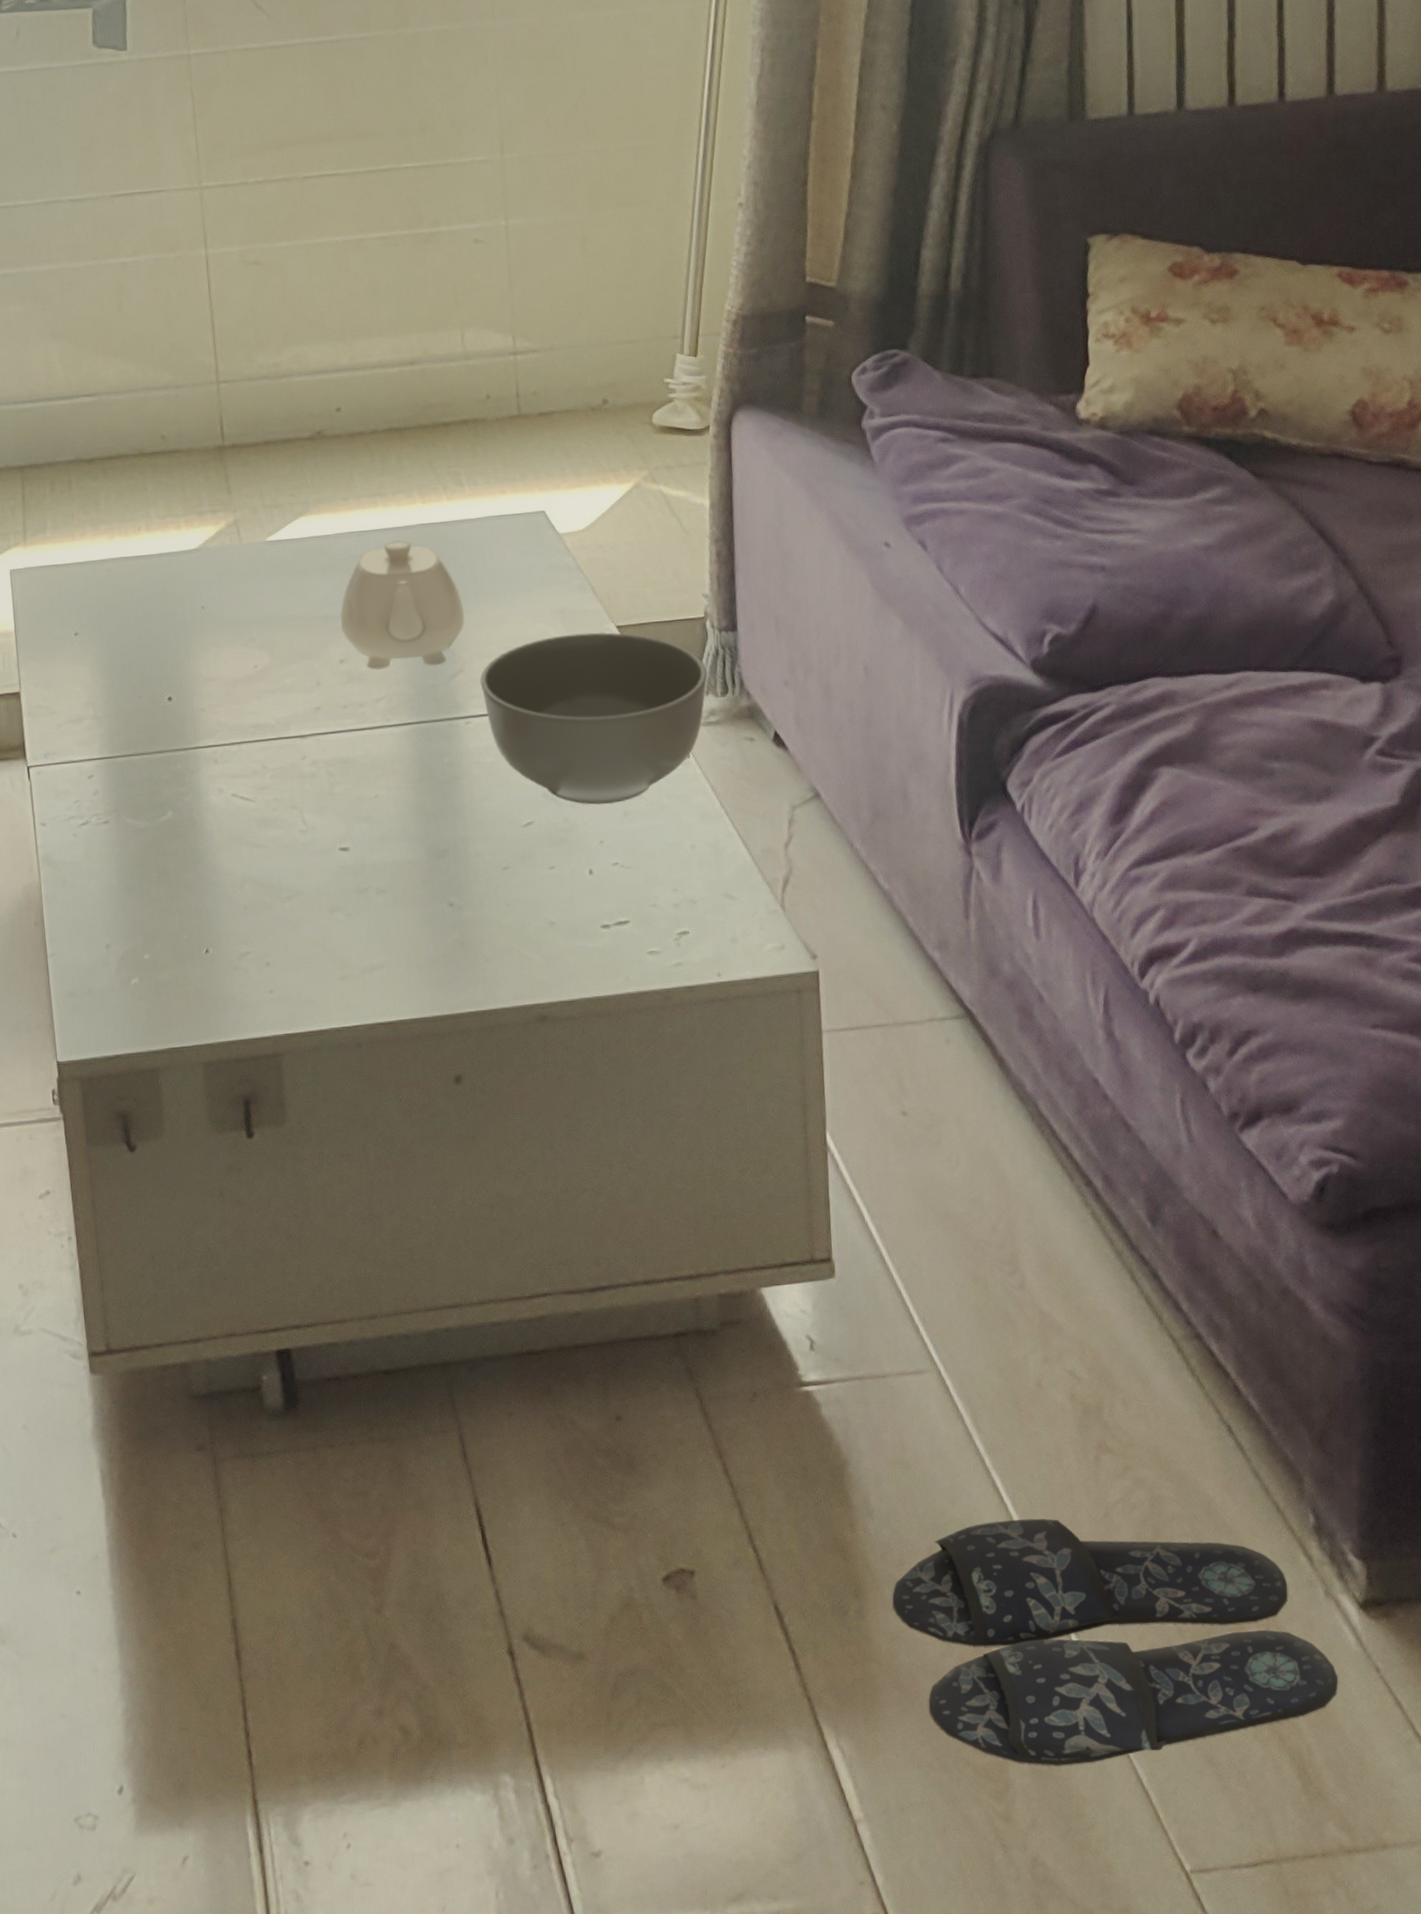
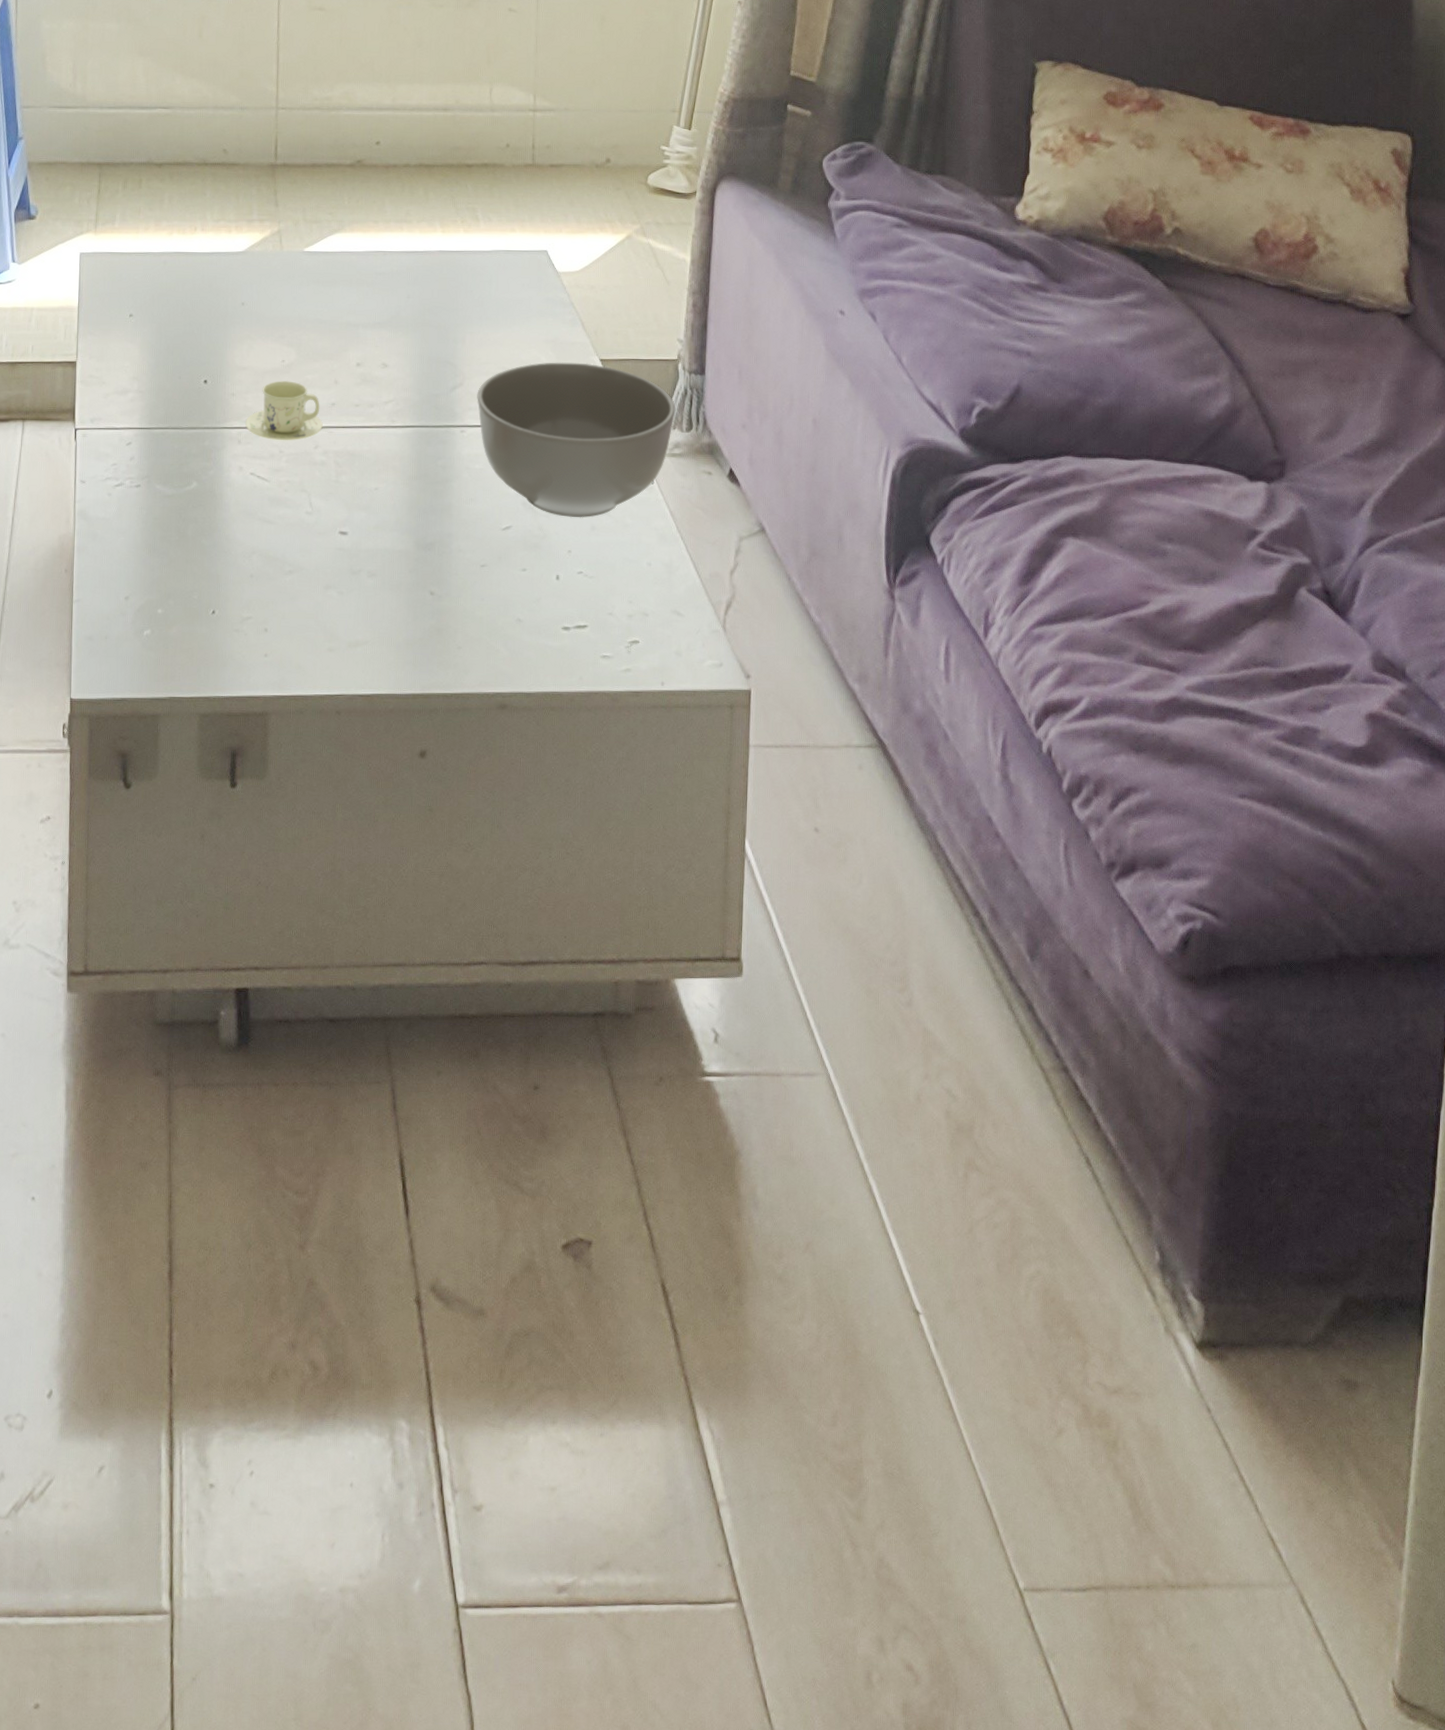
cup and saucer: none [220,688,309,755] -> present [245,381,323,440]
teapot: present [340,540,465,670] -> none [360,263,469,377]
slippers: present [892,1518,1338,1766] -> none [769,1226,1172,1471]

